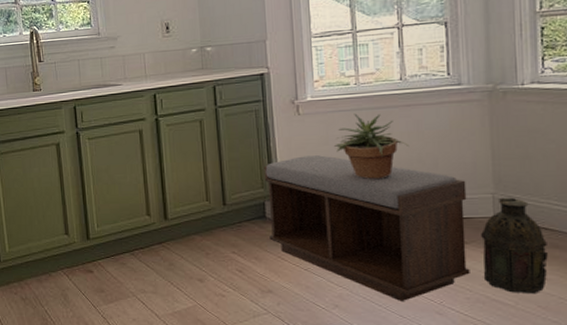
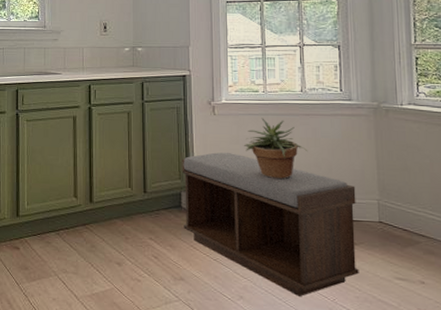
lantern: present [481,197,548,295] -> none [368,204,425,297]

